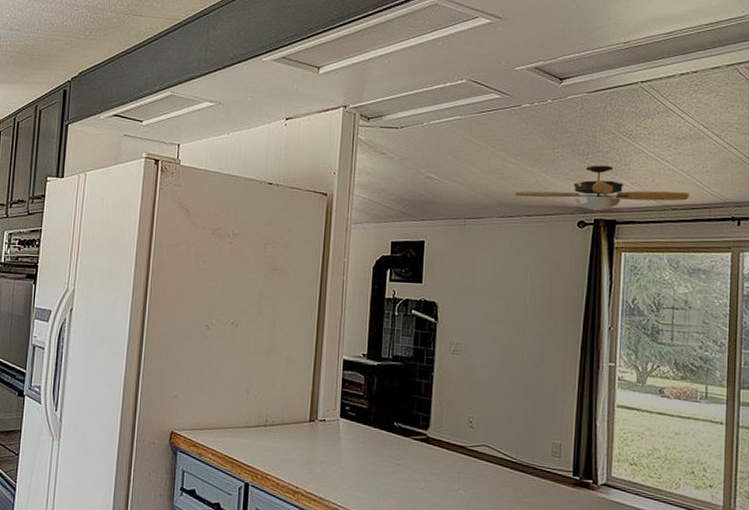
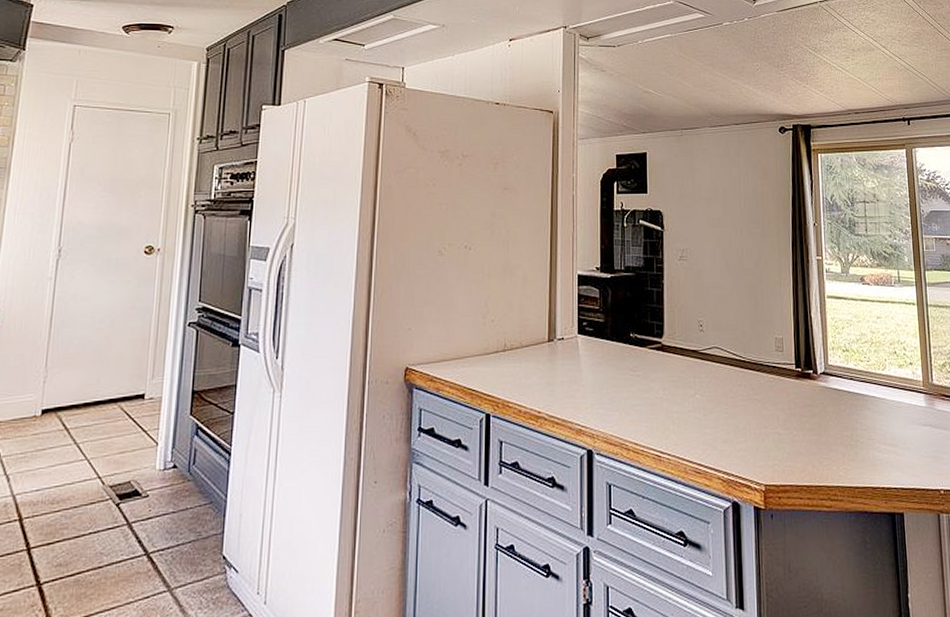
ceiling fan: present [514,165,689,212] -> none [723,76,868,119]

